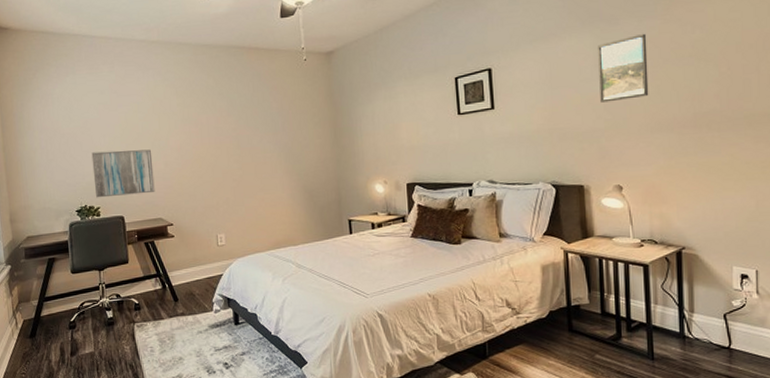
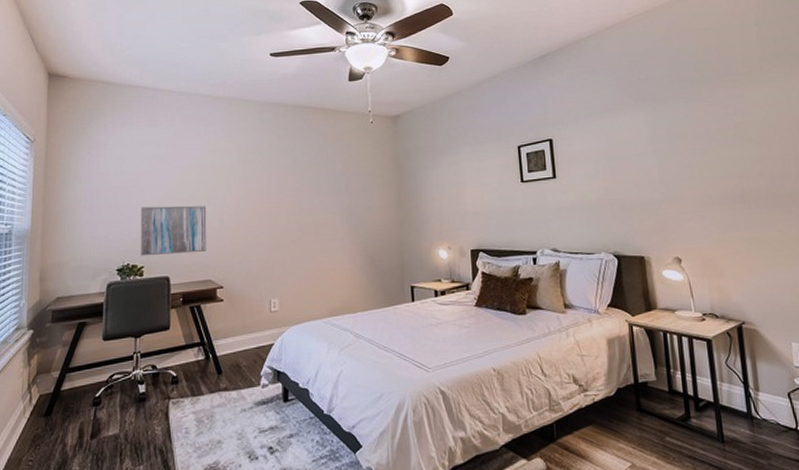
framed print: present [598,33,649,103] -> none [650,113,700,176]

